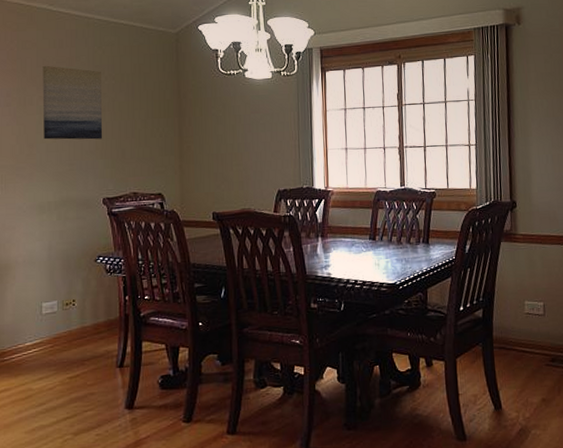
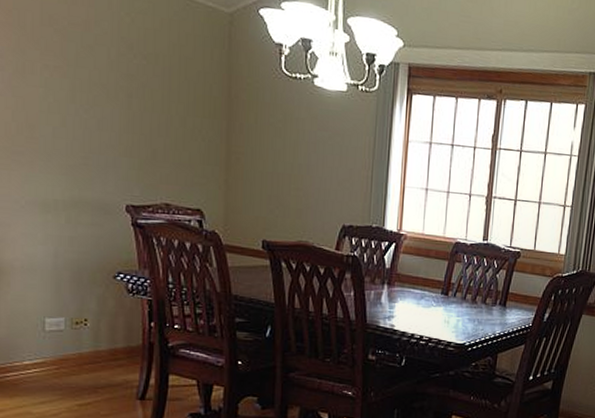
wall art: present [42,65,103,140] -> none [48,24,129,132]

